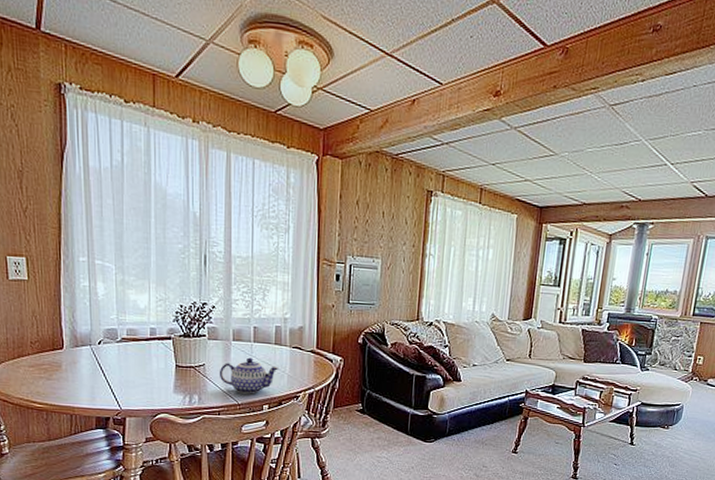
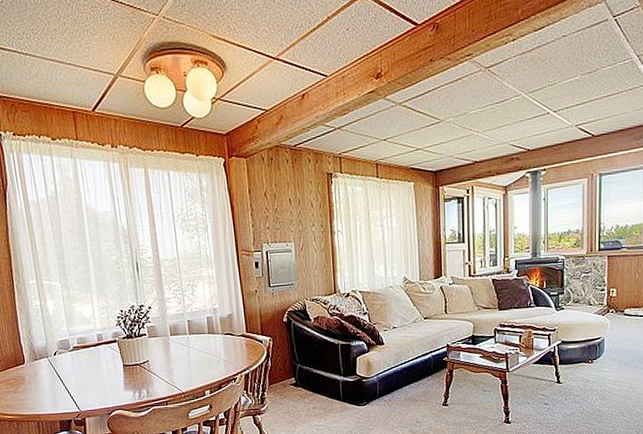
teapot: present [219,357,279,394] -> none [162,349,215,383]

